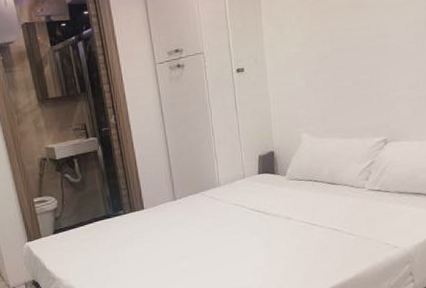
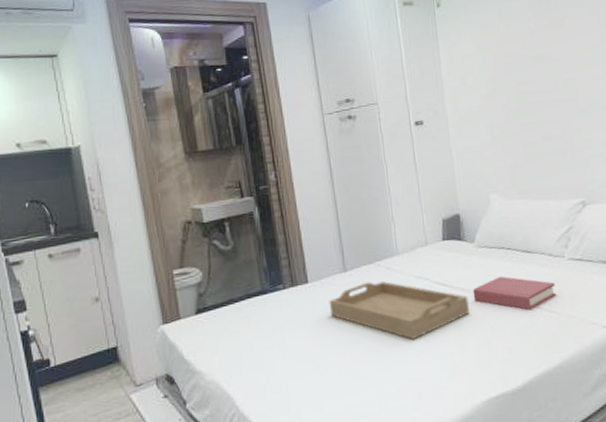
serving tray: none [161,208,280,256] -> present [329,281,470,340]
hardback book: none [283,204,355,233] -> present [472,276,556,311]

